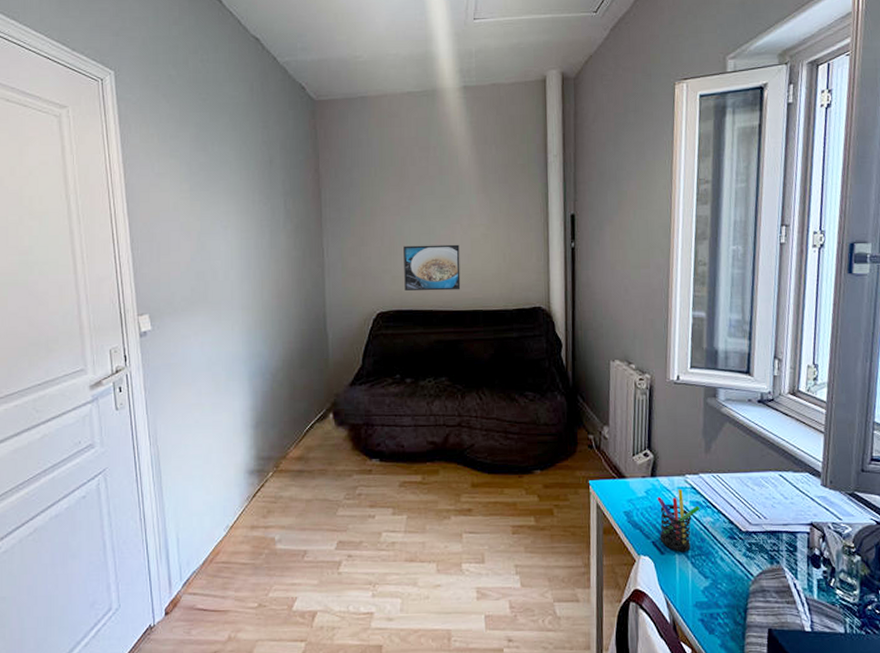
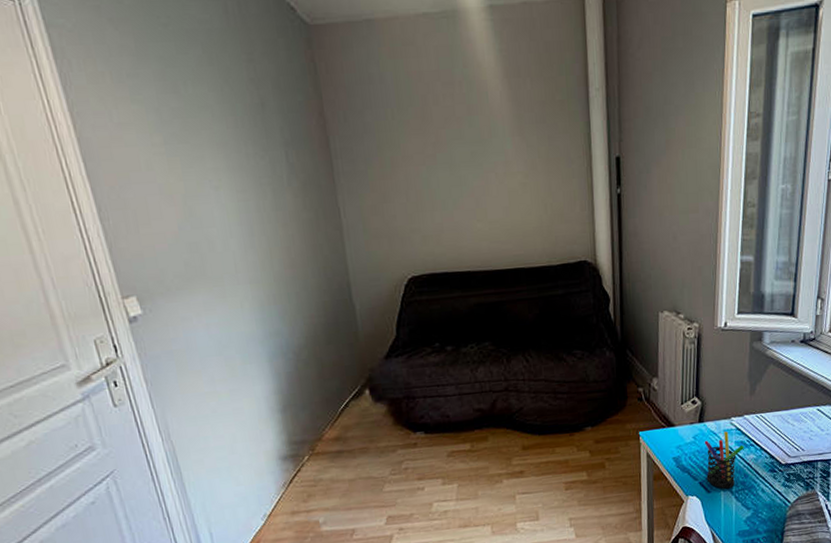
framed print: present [403,244,461,291] -> none [432,196,500,252]

